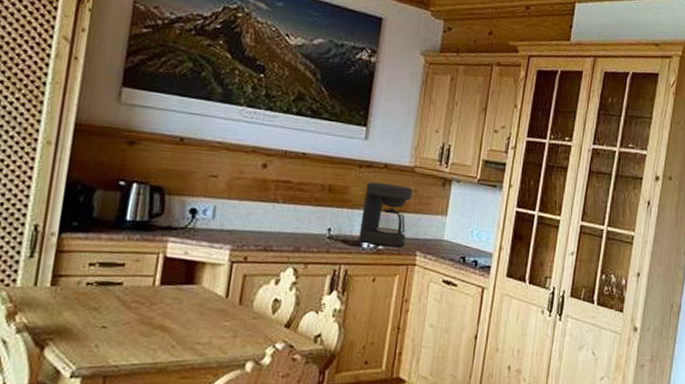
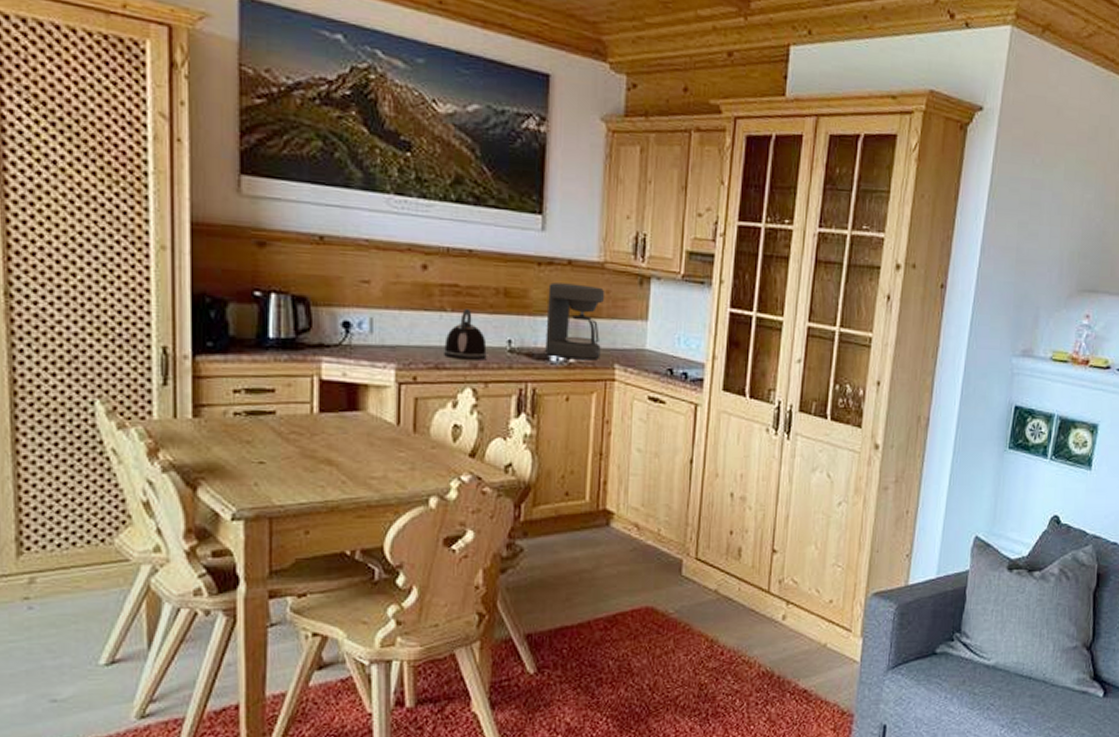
kettle: none [272,201,310,245] -> present [443,308,487,360]

